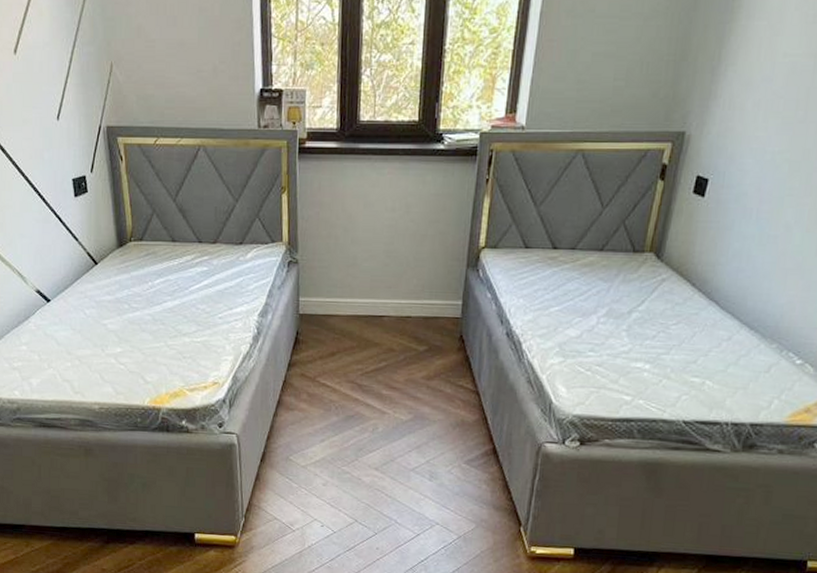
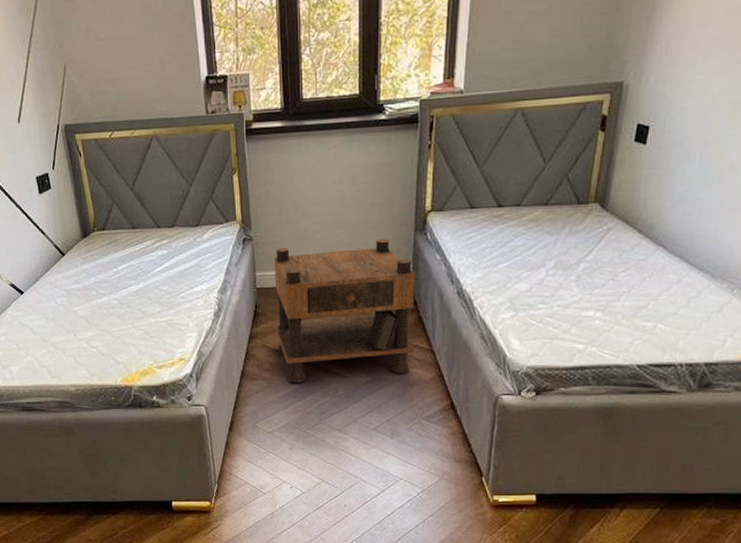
nightstand: none [314,272,464,416] -> present [273,238,415,383]

